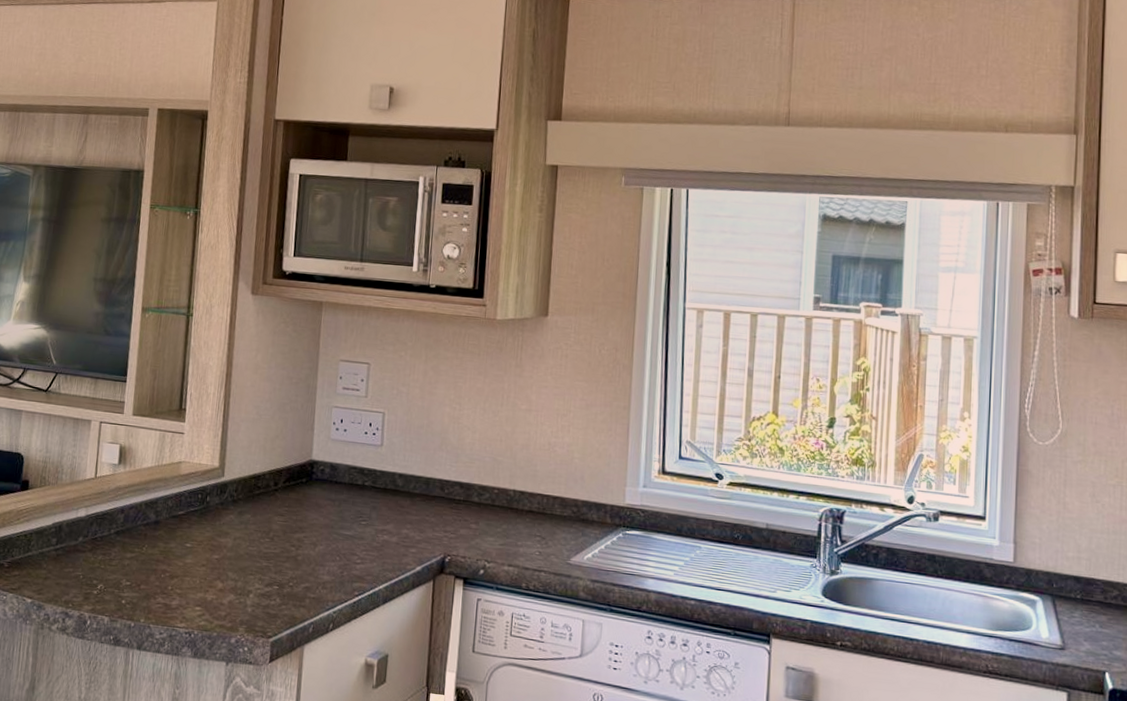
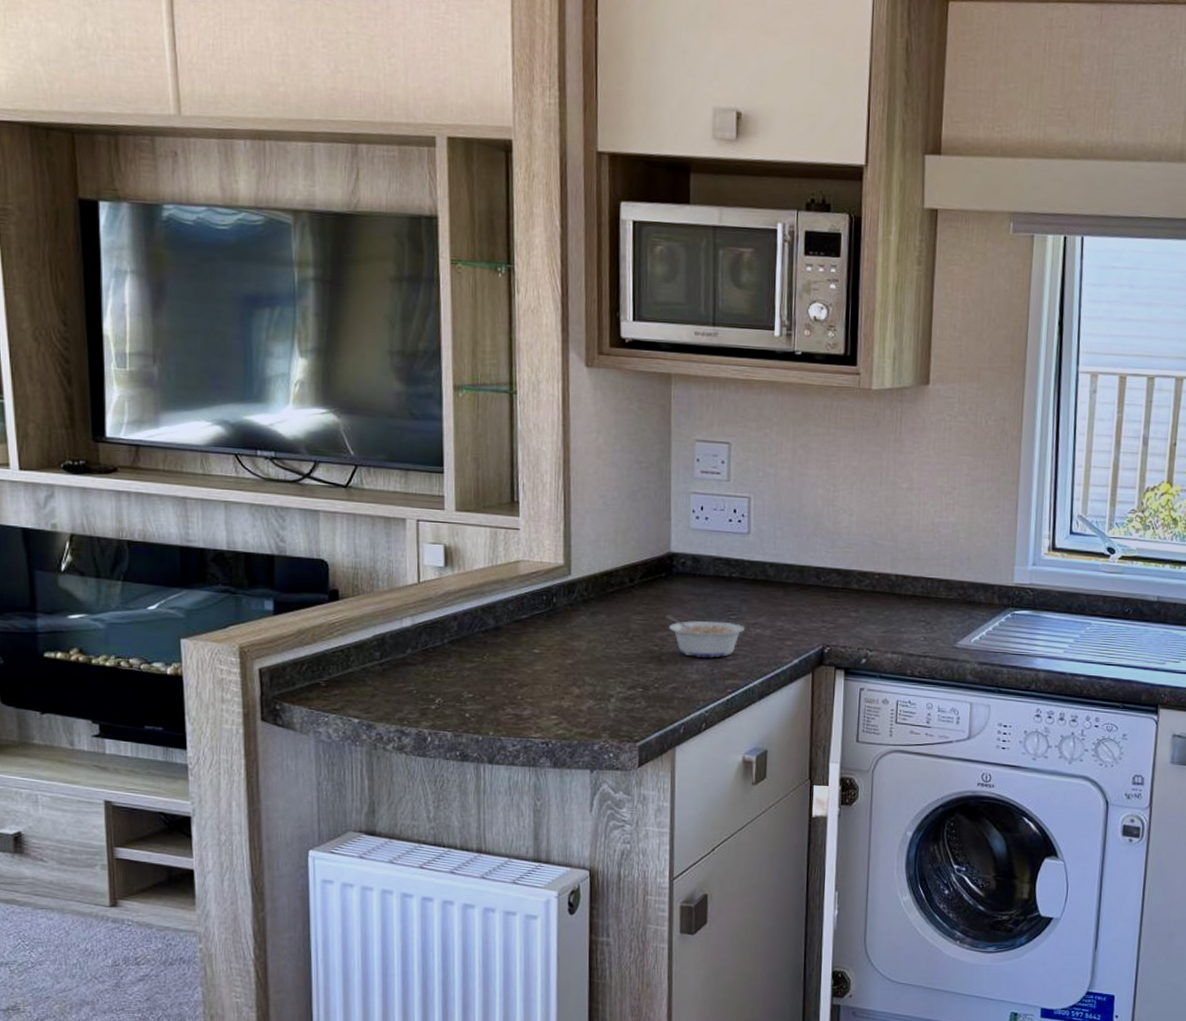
legume: none [303,517,373,561] -> present [666,615,745,658]

